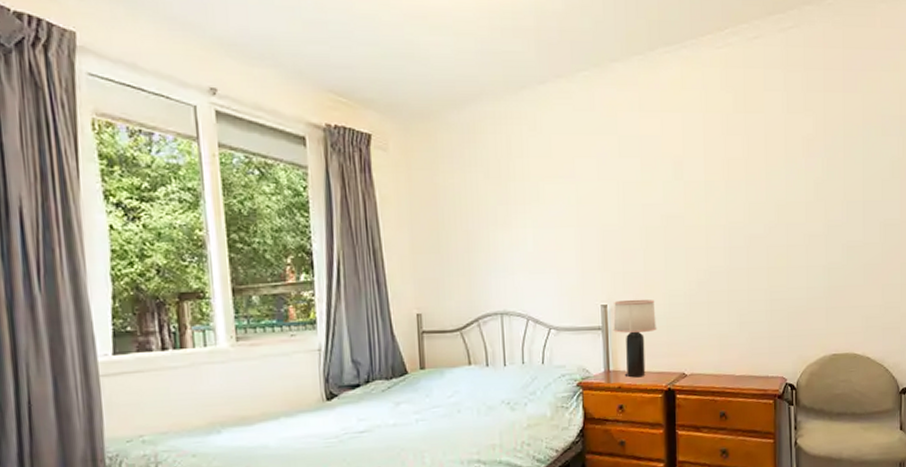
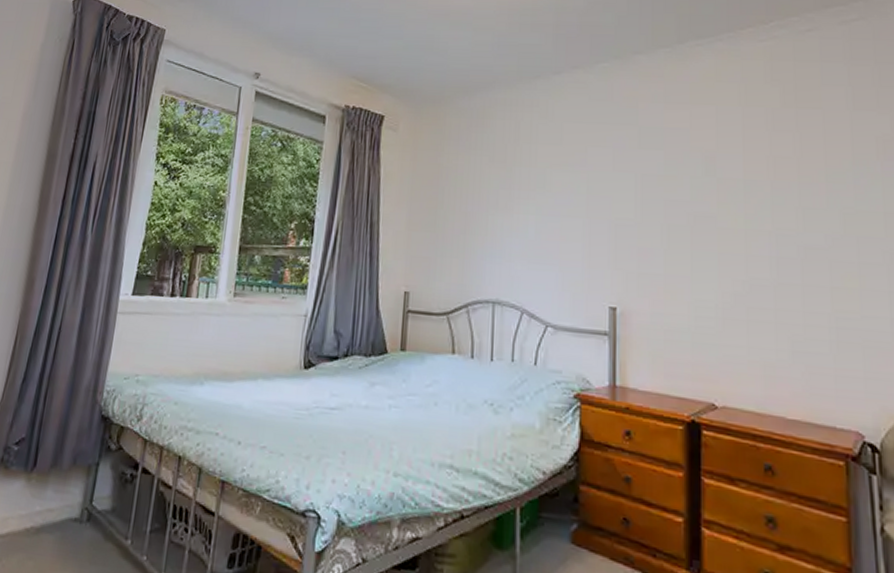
table lamp: present [613,299,657,378] -> none [623,304,679,400]

